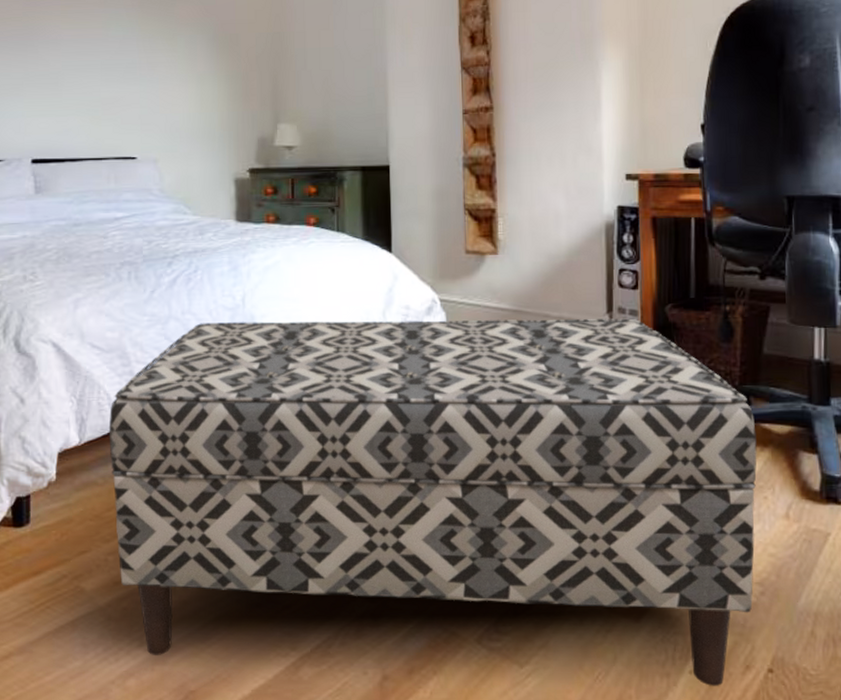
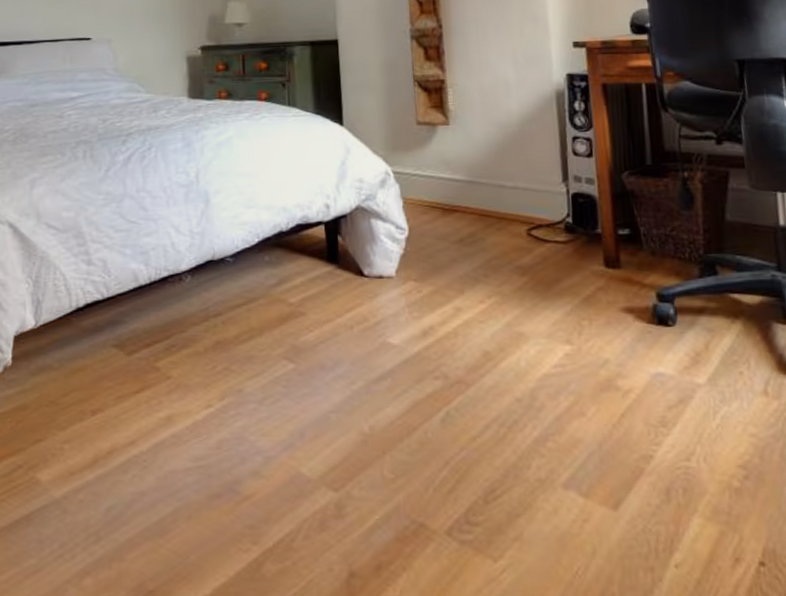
bench: present [108,318,757,686] -> none [64,187,737,582]

